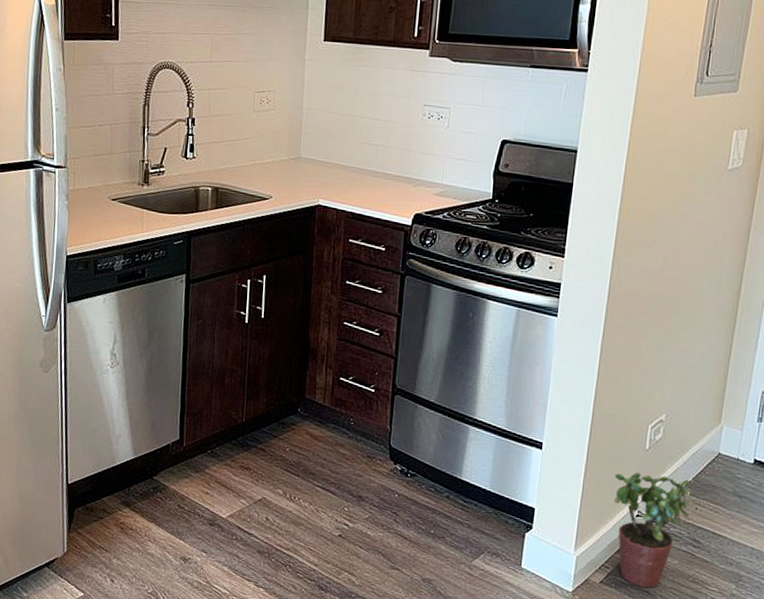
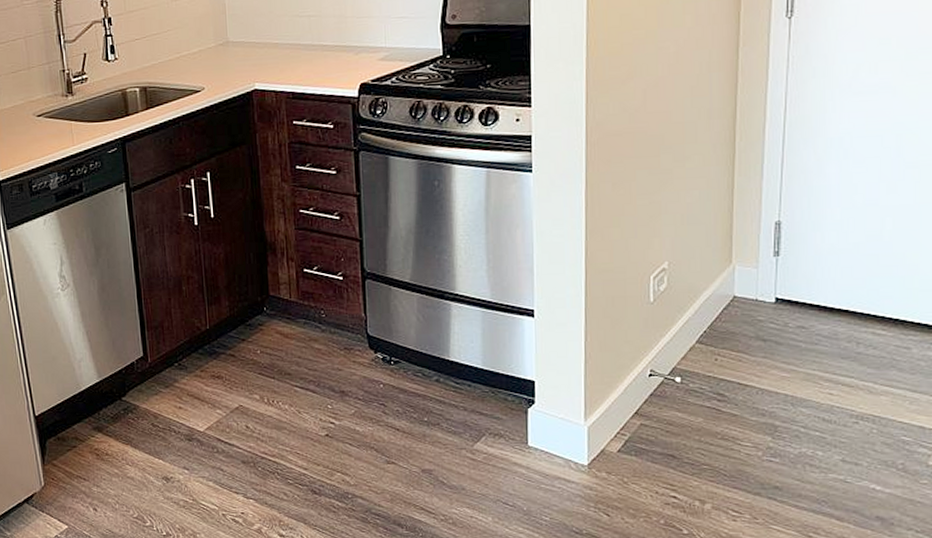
potted plant: present [614,472,691,588] -> none [619,328,708,451]

